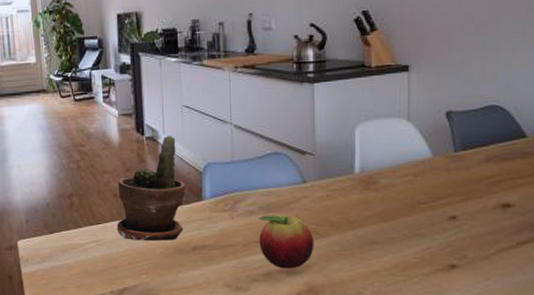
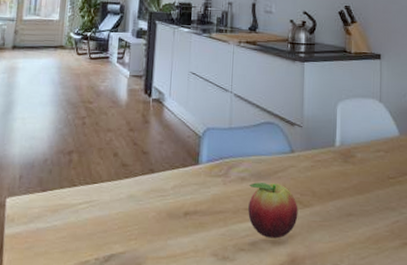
potted plant: present [116,135,186,240] -> none [112,98,185,204]

